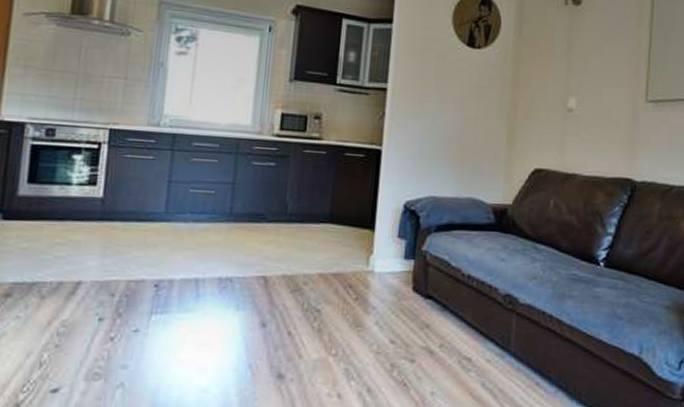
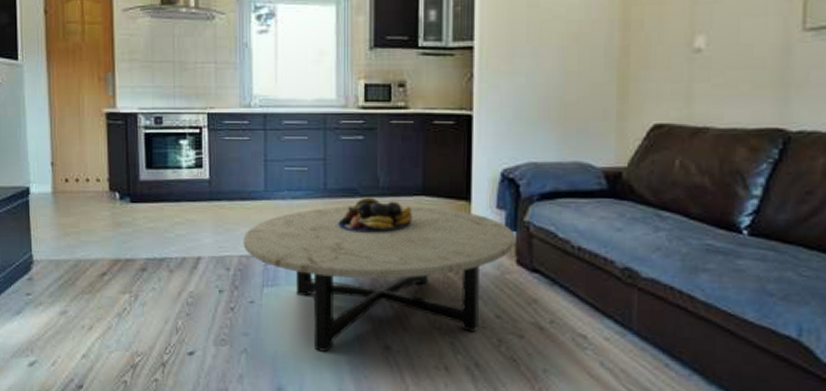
coffee table: none [133,230,413,383] -> present [243,205,515,352]
fruit bowl: none [241,223,318,259] -> present [338,197,413,233]

